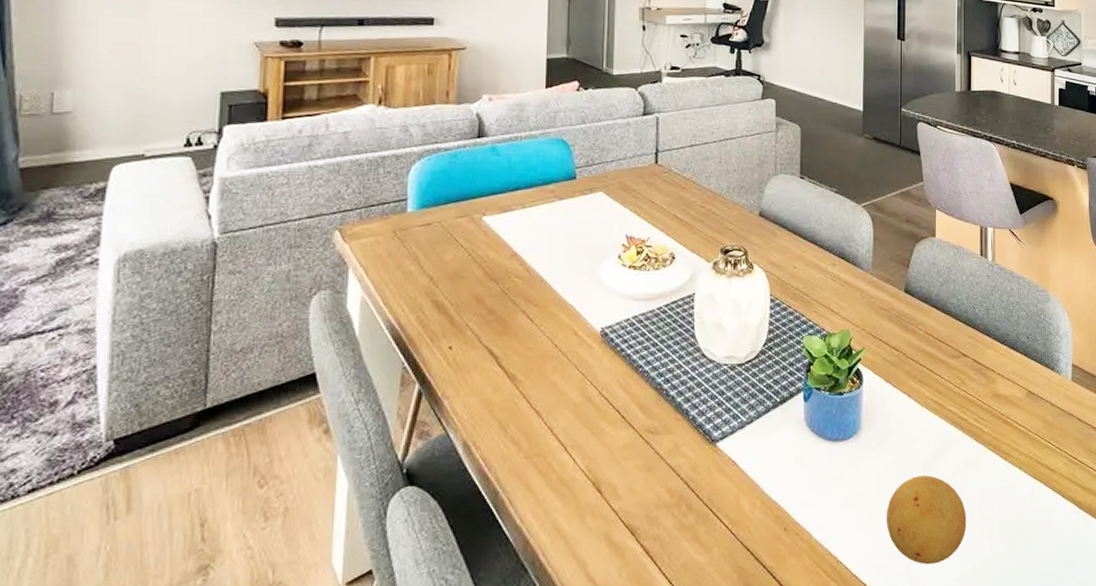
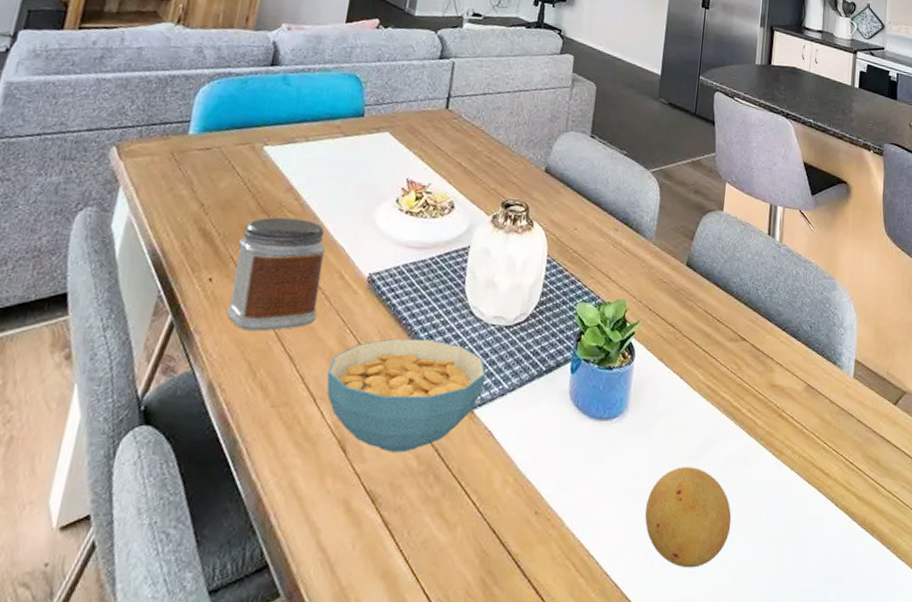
jar: none [471,283,556,392] -> present [227,217,326,331]
cereal bowl: none [574,383,724,489] -> present [326,338,486,452]

